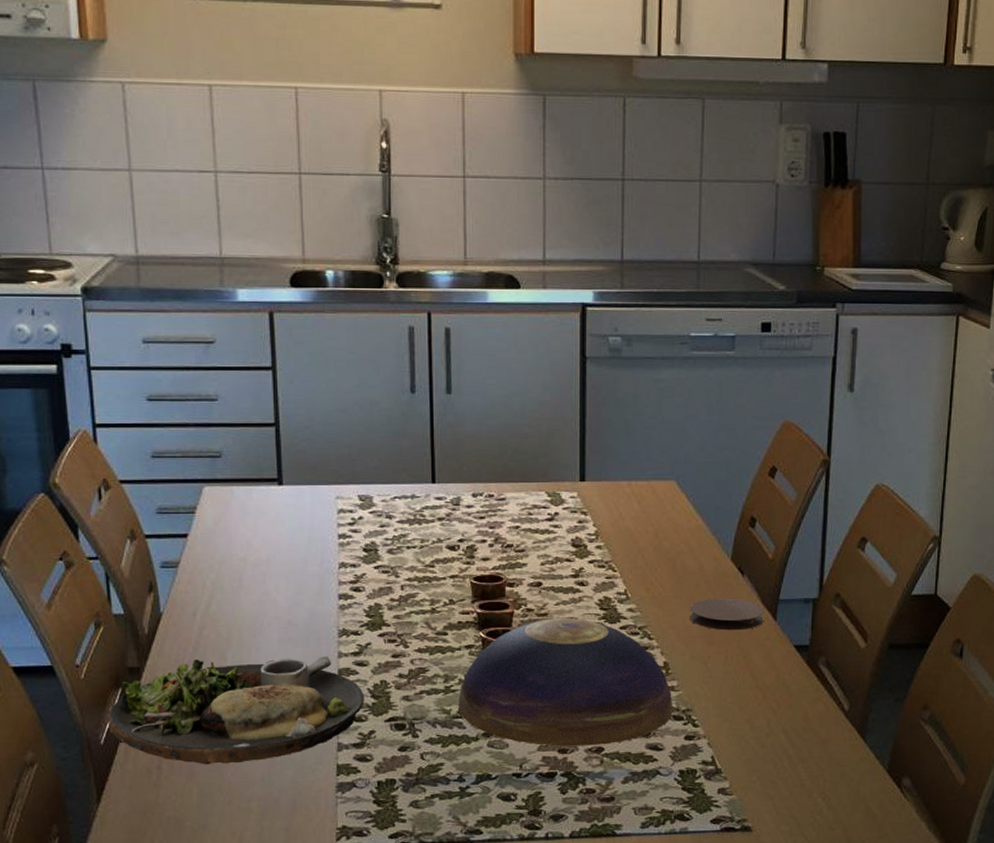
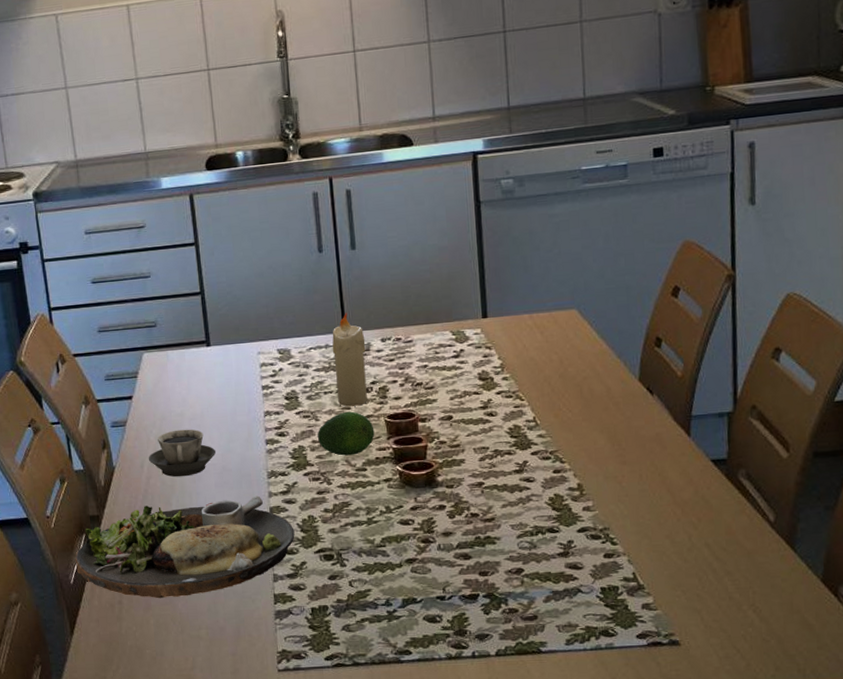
cup: none [202,576,282,630] -> present [148,429,217,477]
fruit: none [396,570,459,617] -> present [317,411,375,456]
candle: none [418,462,455,564] -> present [332,313,367,407]
decorative bowl: present [458,617,673,747] -> none [381,447,590,570]
coaster: present [689,598,764,631] -> none [599,417,677,450]

